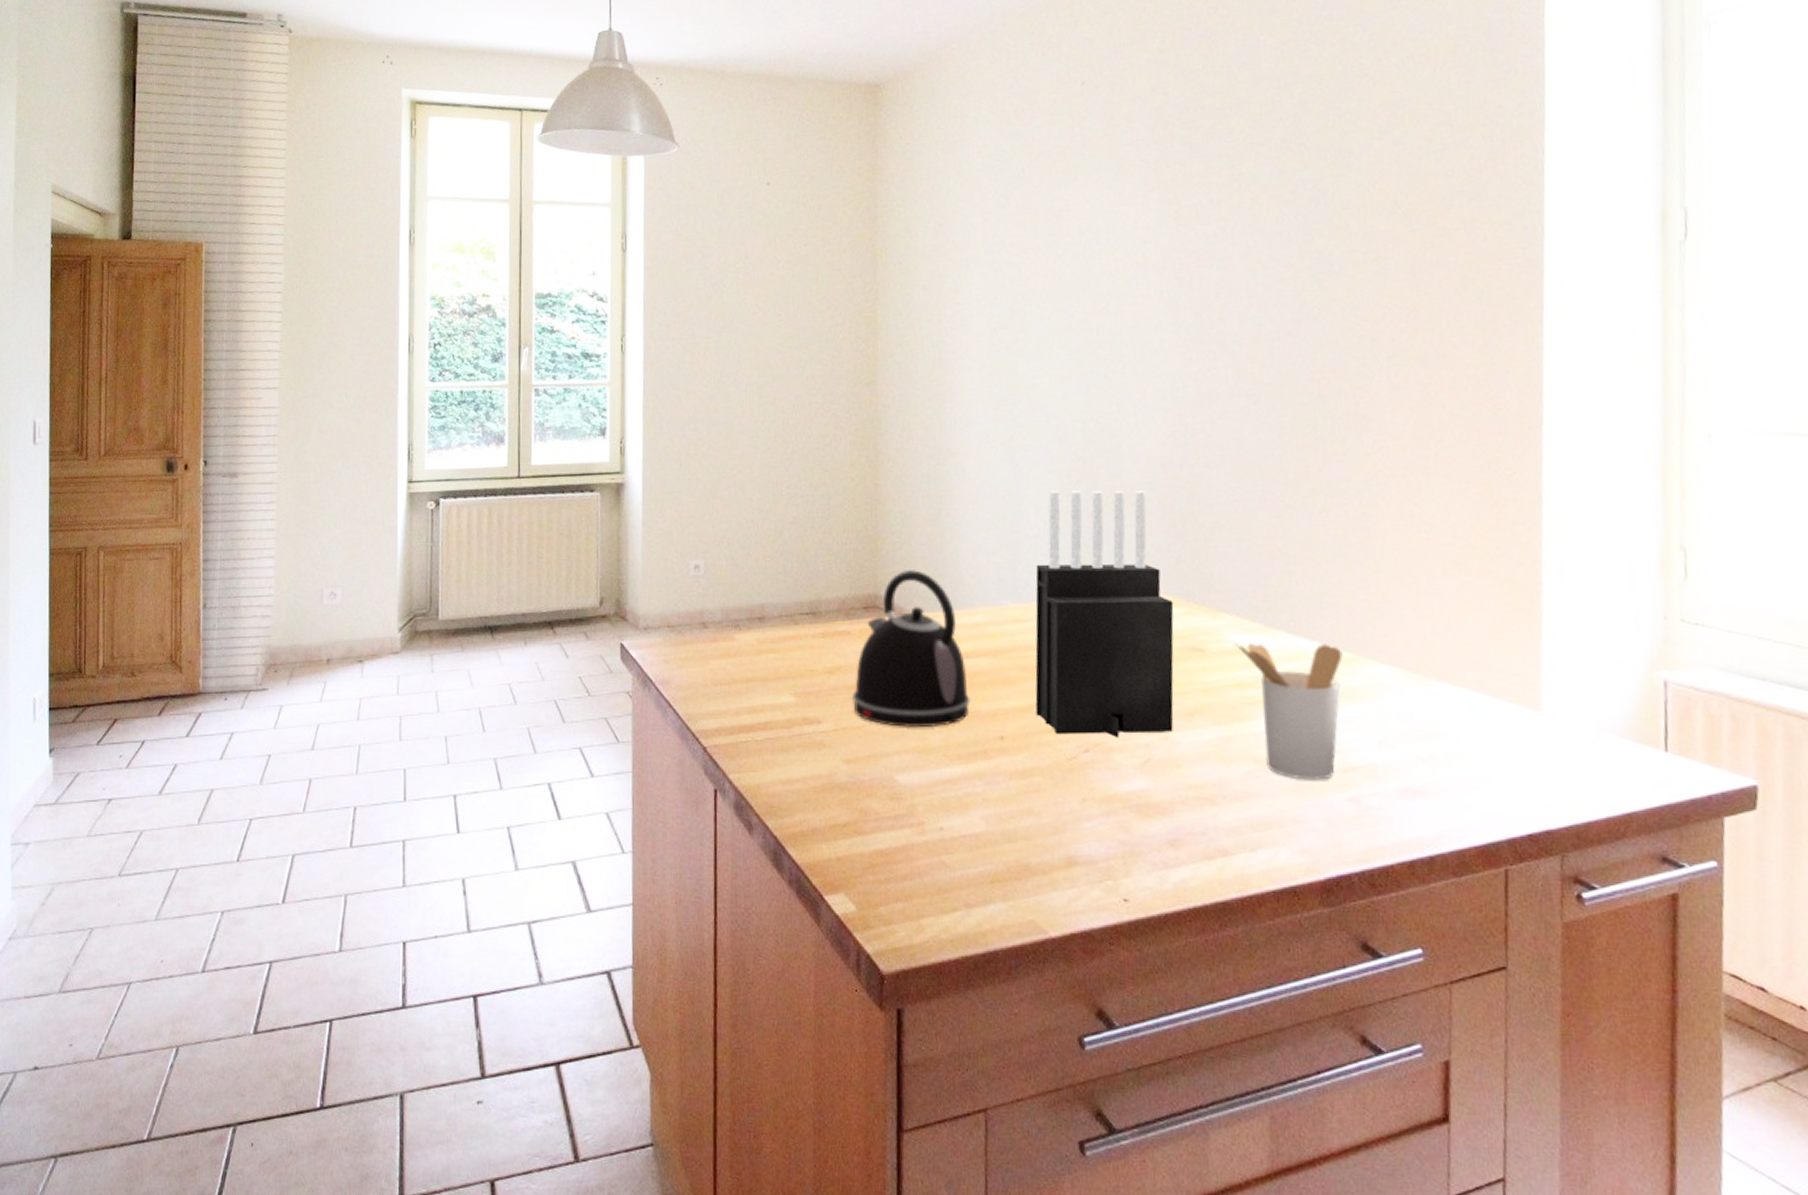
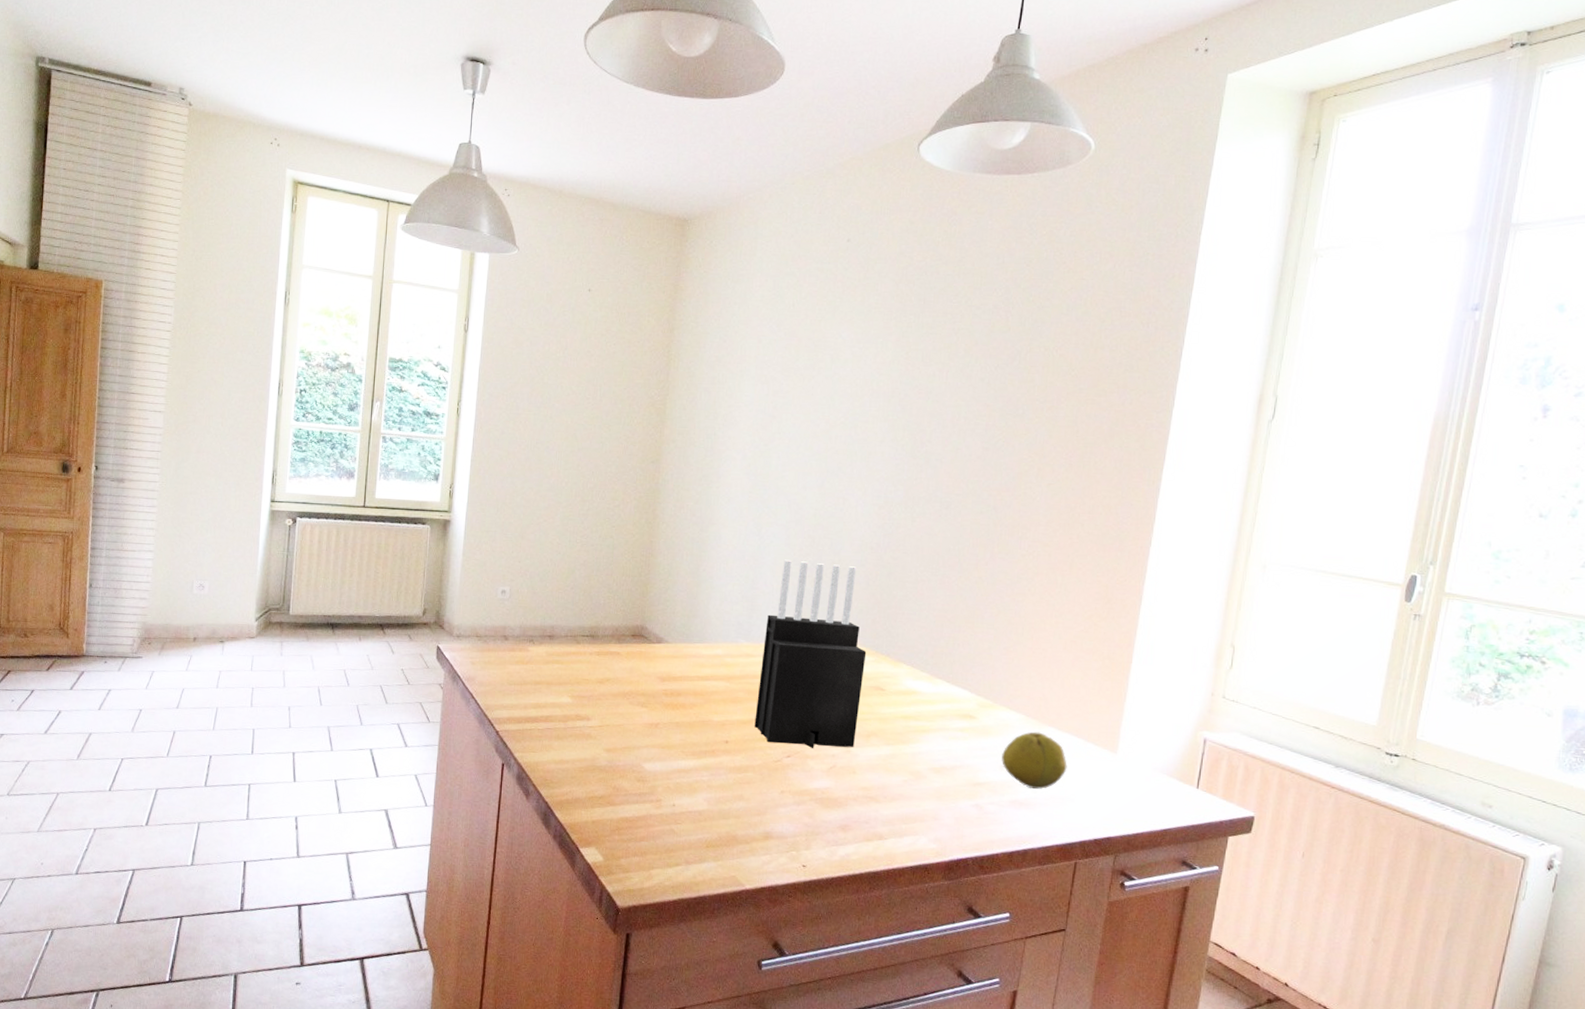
kettle: present [852,570,971,727] -> none [616,610,706,730]
utensil holder: present [1235,641,1343,780] -> none [907,685,984,791]
fruit: none [1378,690,1474,769] -> present [1002,731,1067,789]

